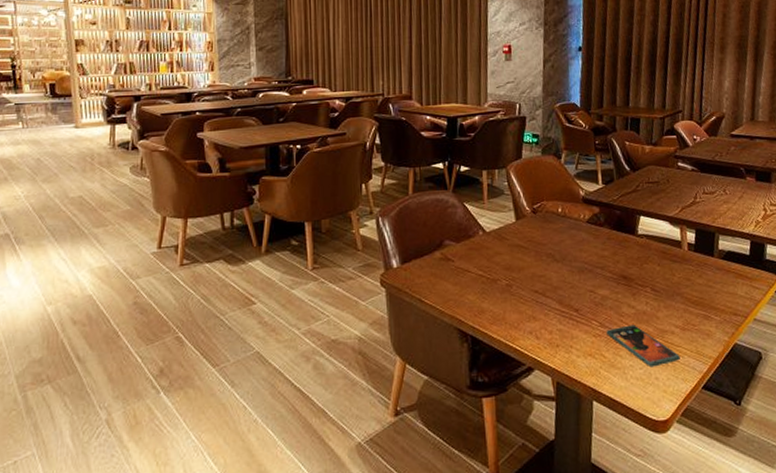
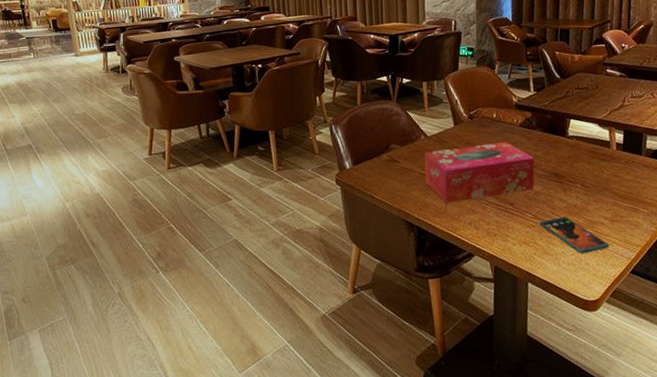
tissue box: none [481,239,602,309] -> present [424,141,535,203]

